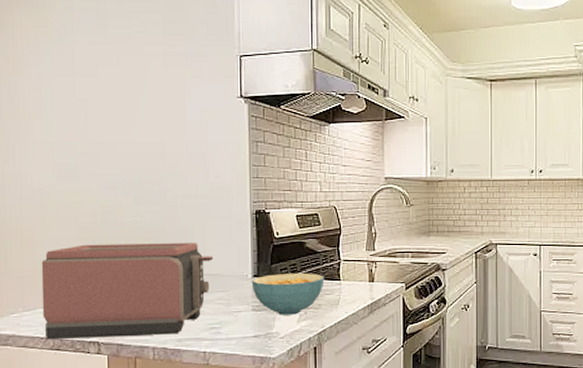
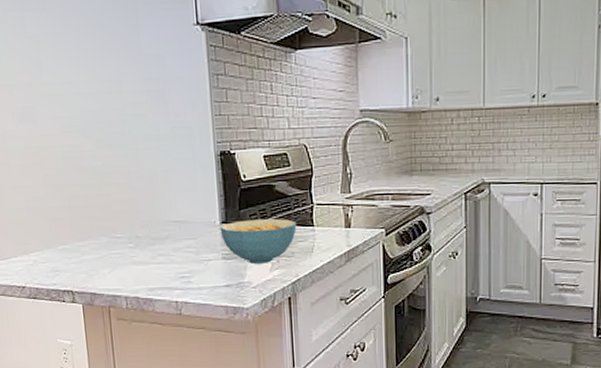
toaster: present [41,243,214,340] -> none [10,188,179,289]

